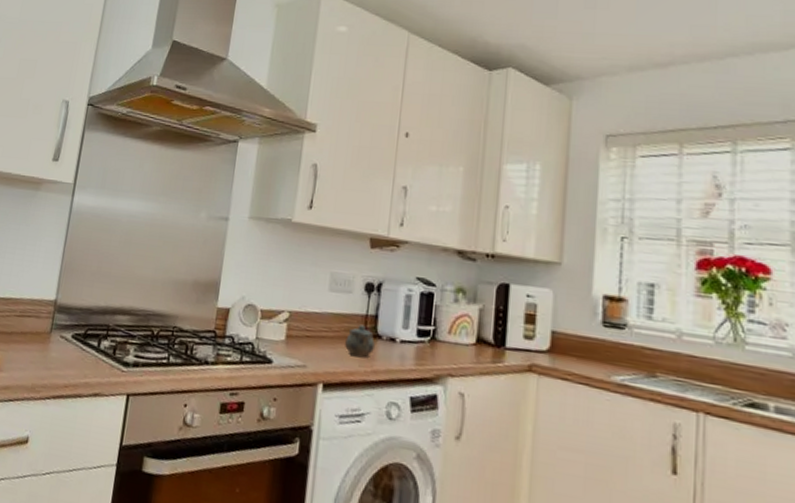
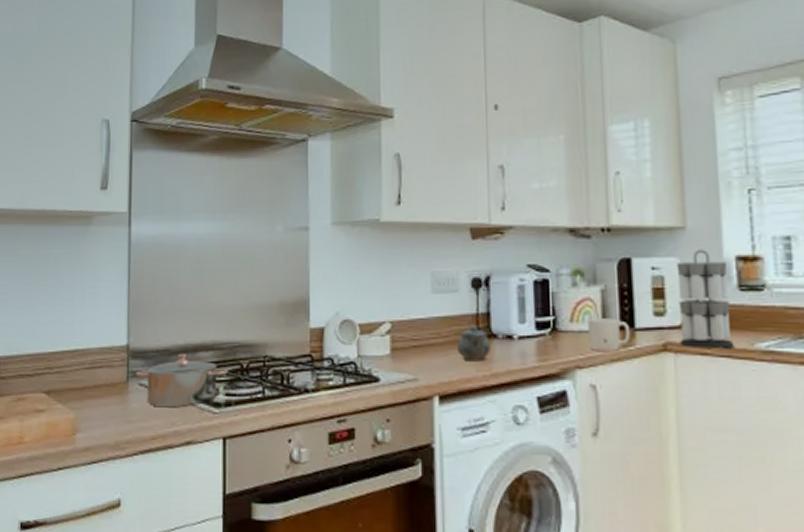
cooking pot: none [59,314,141,363] -> present [136,353,229,408]
mug: none [462,333,502,367] -> present [586,318,631,353]
spice rack: none [544,284,595,377] -> present [676,249,735,350]

